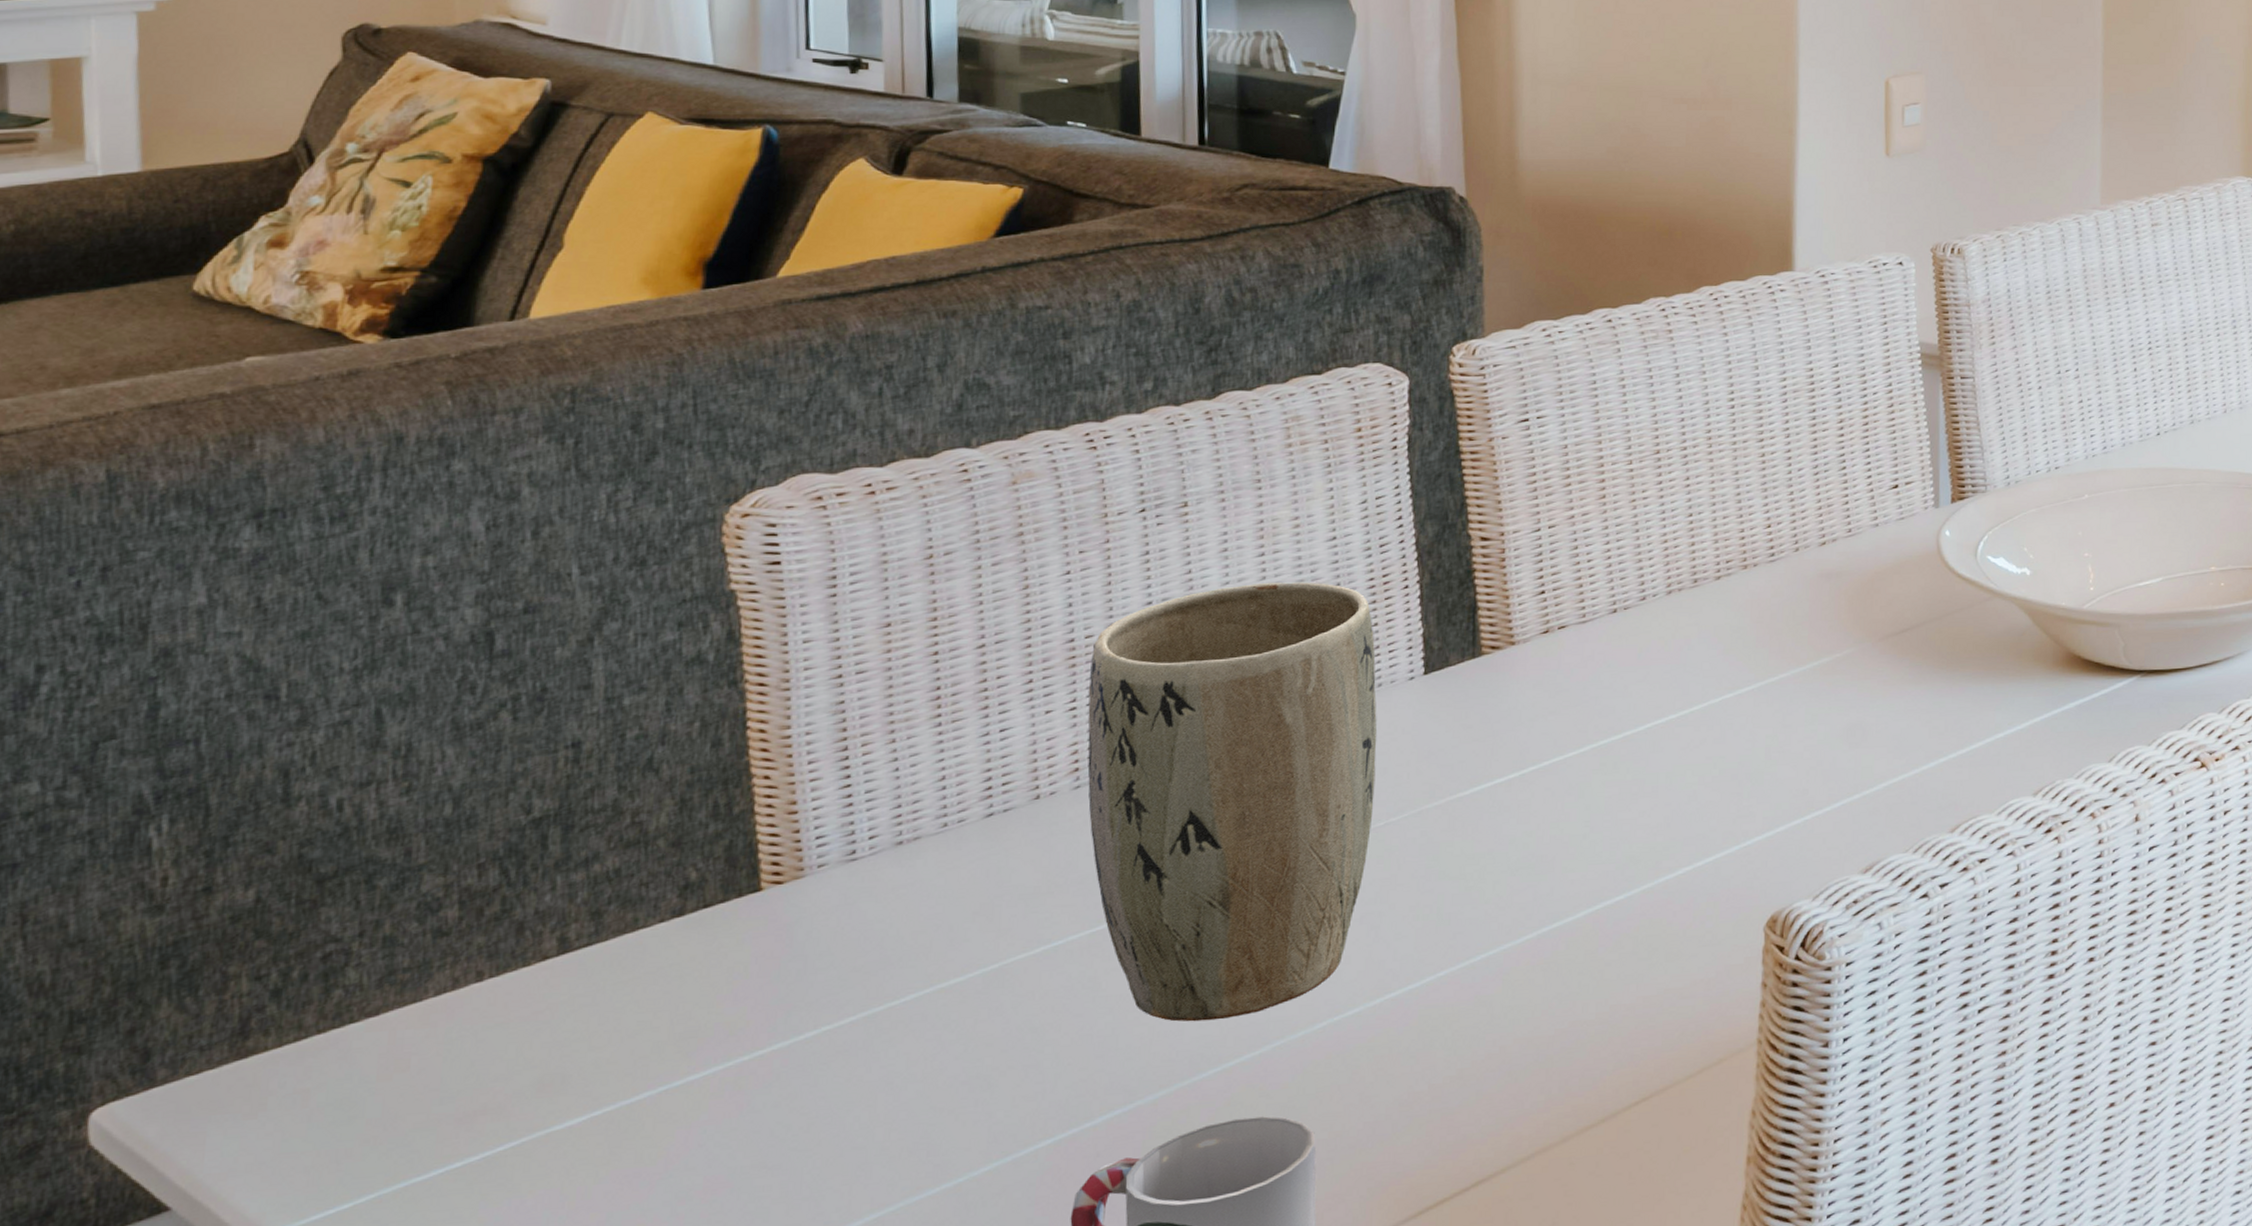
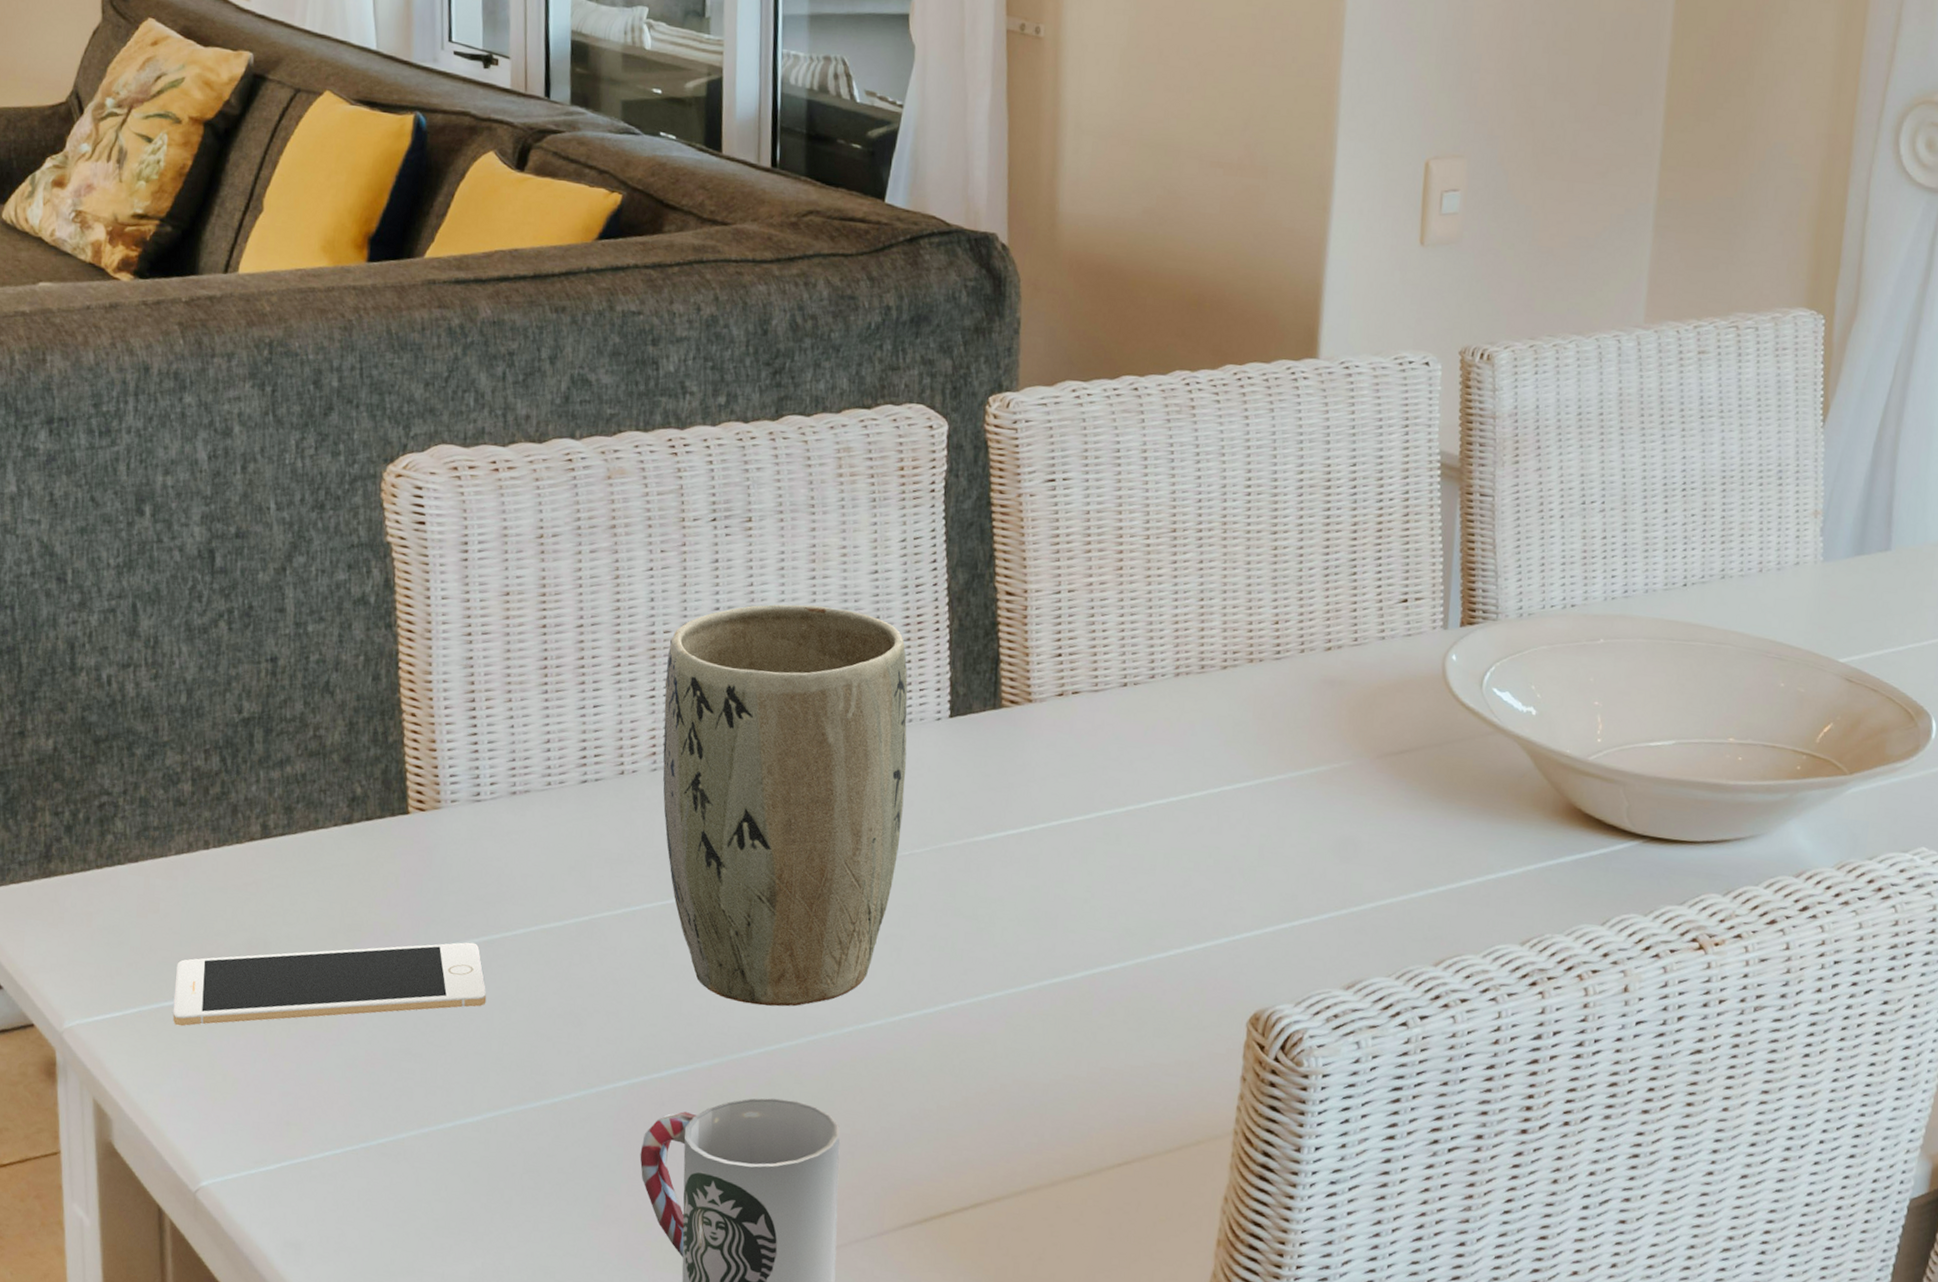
cell phone: none [428,1021,868,1203] -> present [173,942,487,1026]

